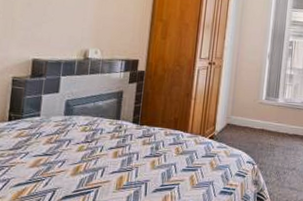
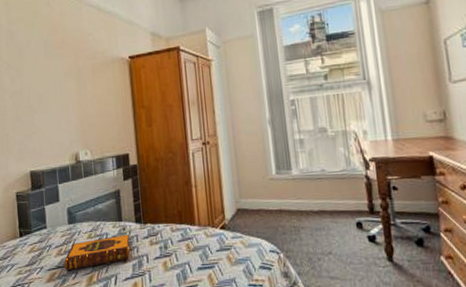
hardback book: none [52,132,124,159] -> present [64,234,131,271]

